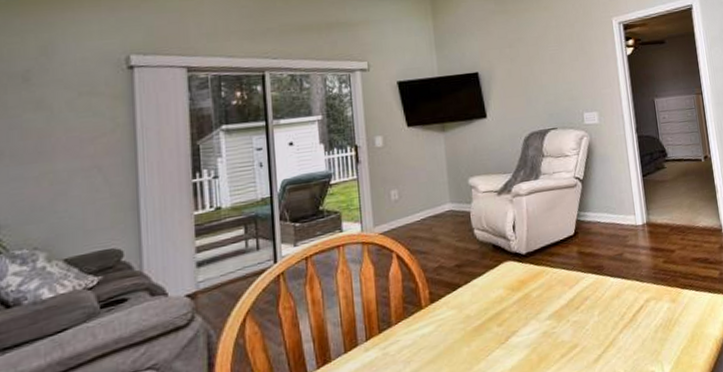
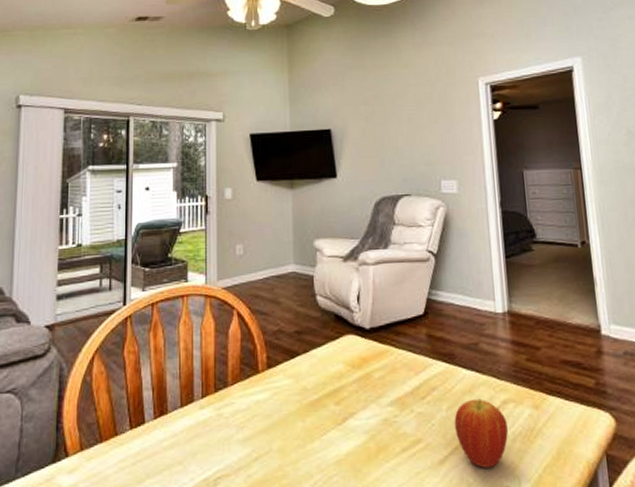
fruit: none [605,301,651,360] -> present [454,398,508,468]

